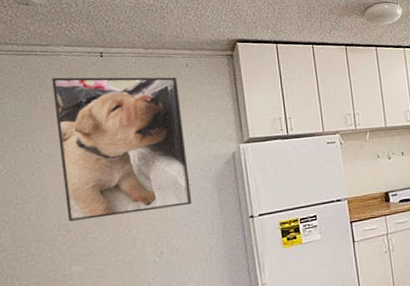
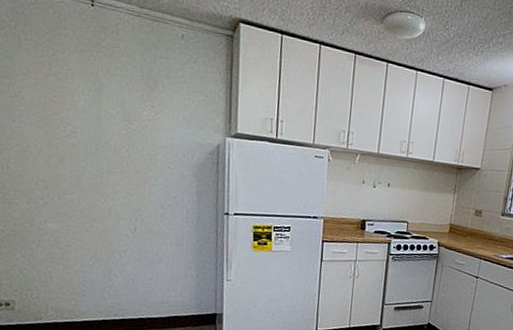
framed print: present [52,77,192,221] -> none [37,18,171,189]

